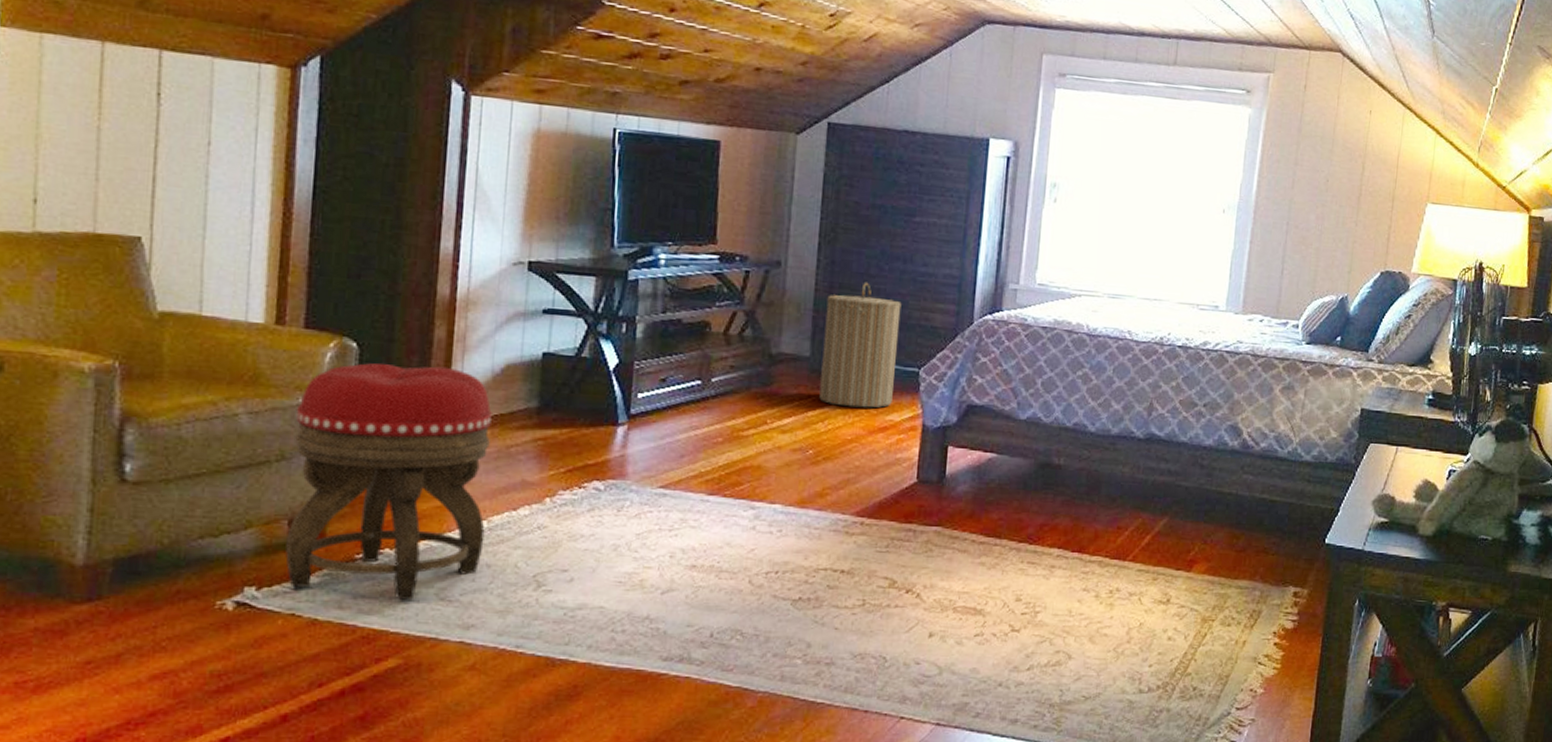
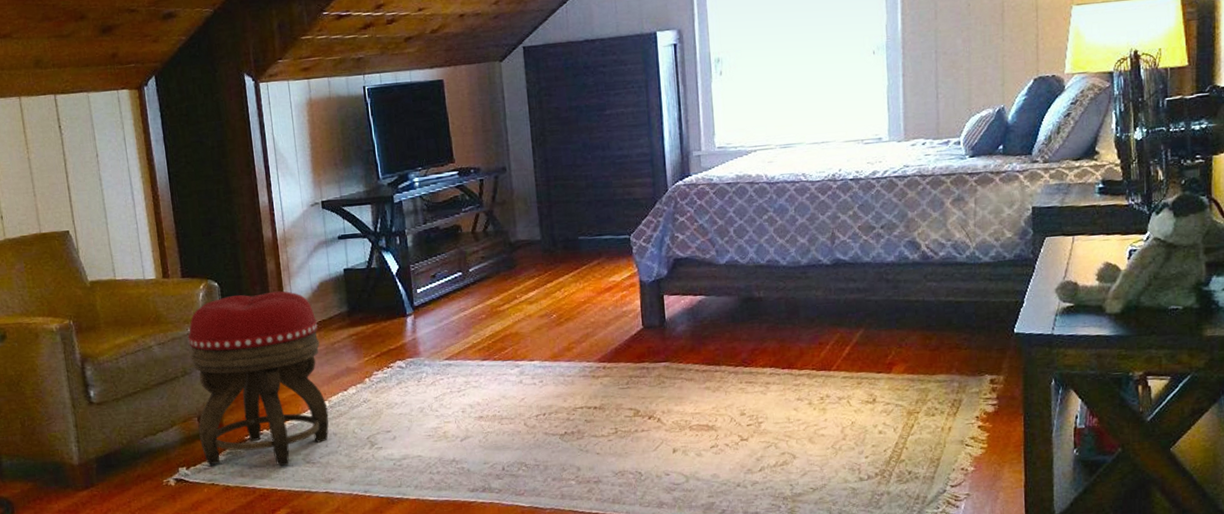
laundry hamper: present [819,281,902,408] -> none [546,171,612,276]

